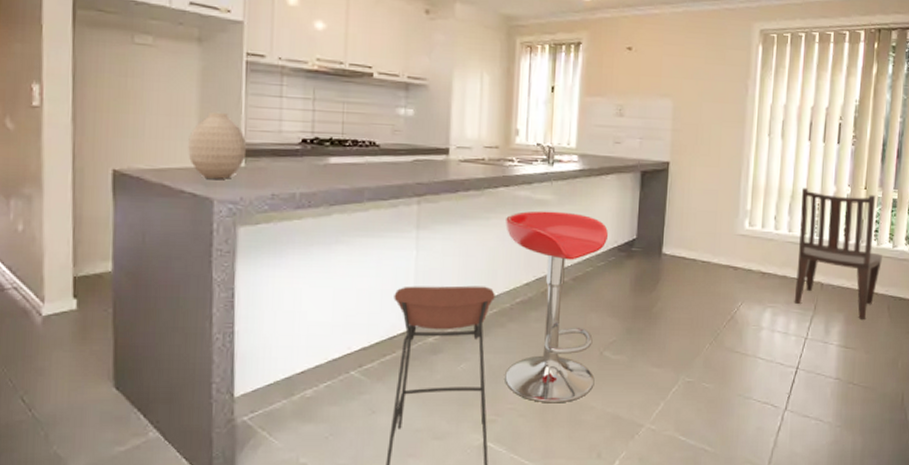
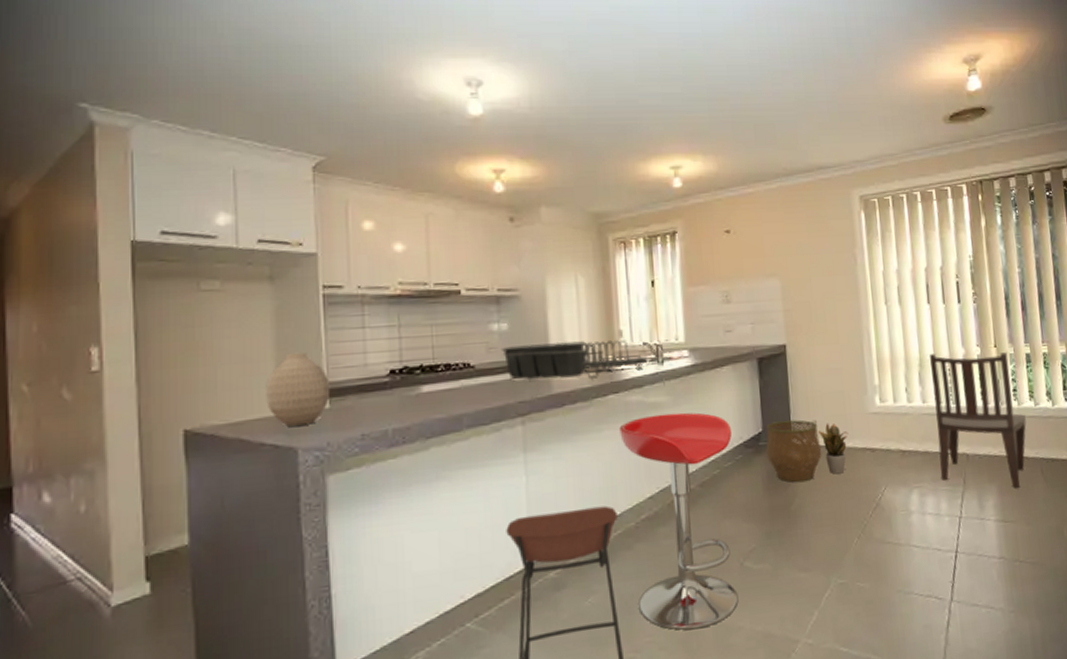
dish rack: none [406,131,540,172] -> present [502,340,648,380]
basket: none [637,231,689,289] -> present [765,419,822,483]
potted plant: none [688,238,715,286] -> present [819,423,848,475]

